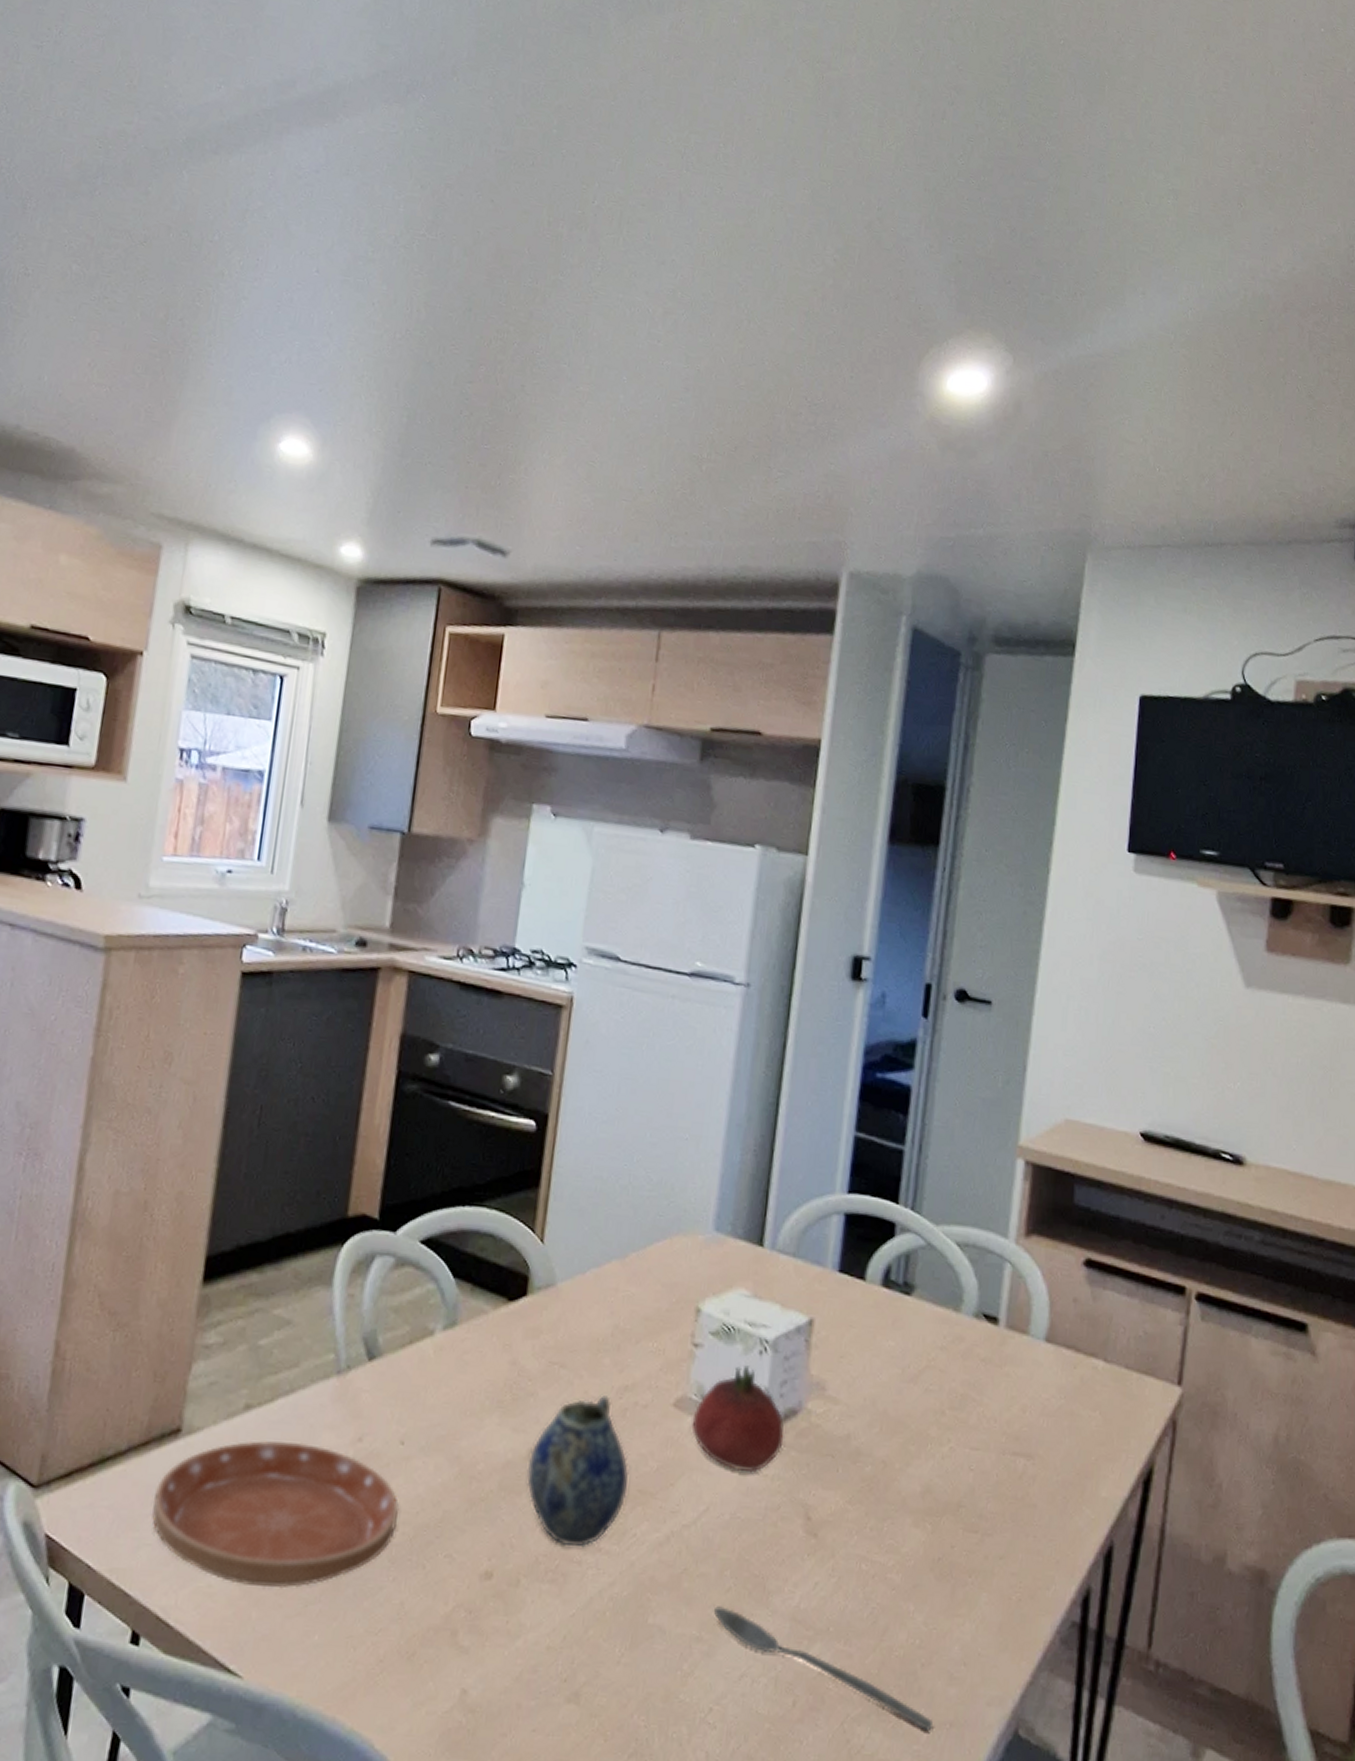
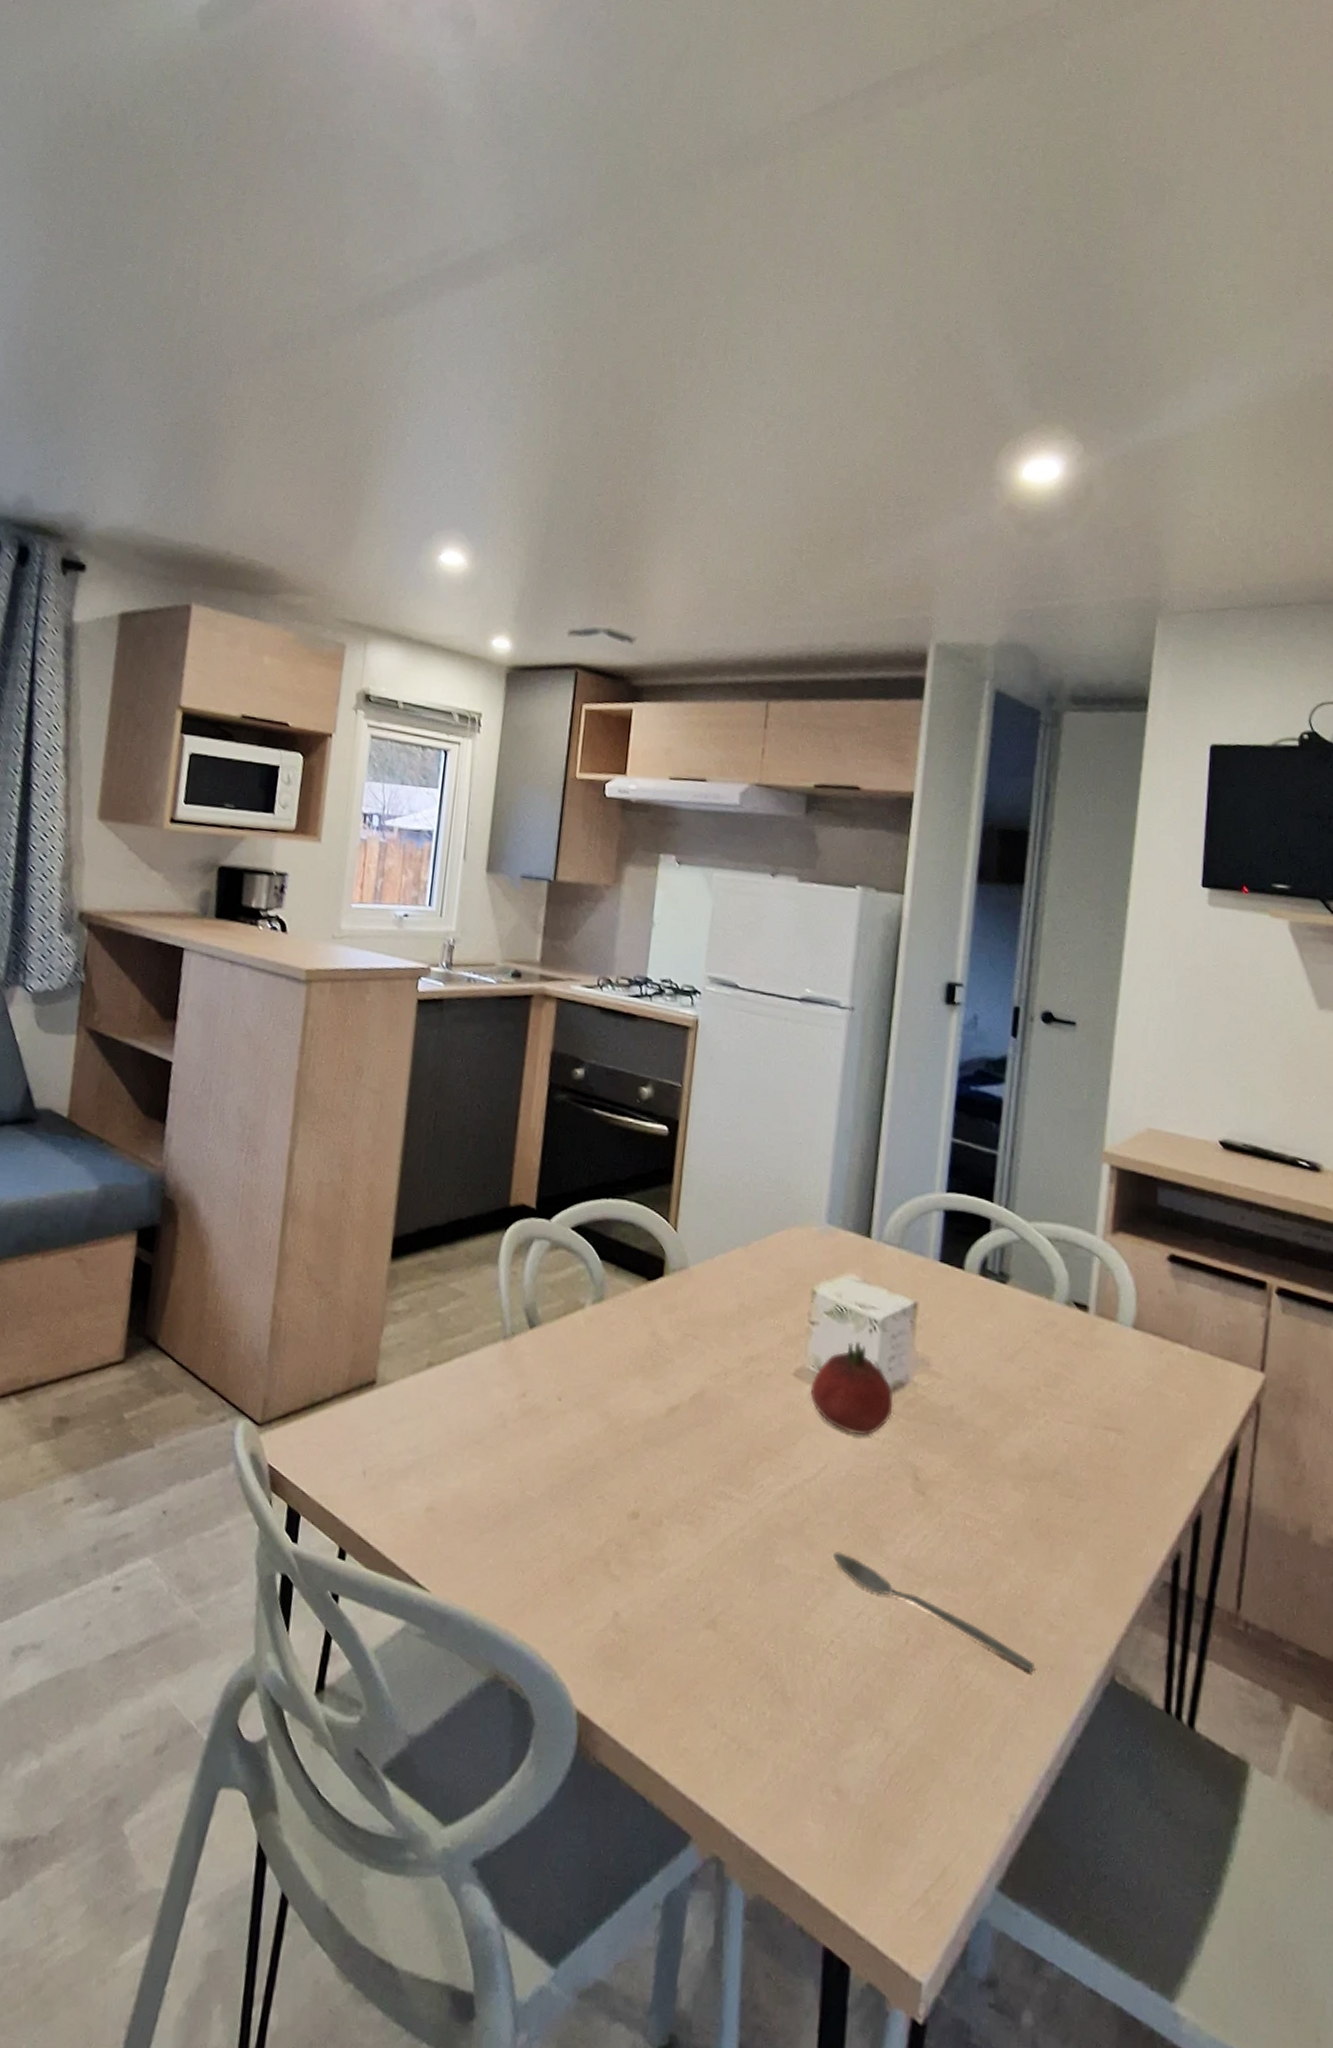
saucer: present [151,1441,400,1589] -> none [352,1393,559,1519]
teapot: present [526,1395,630,1548] -> none [666,1364,756,1495]

